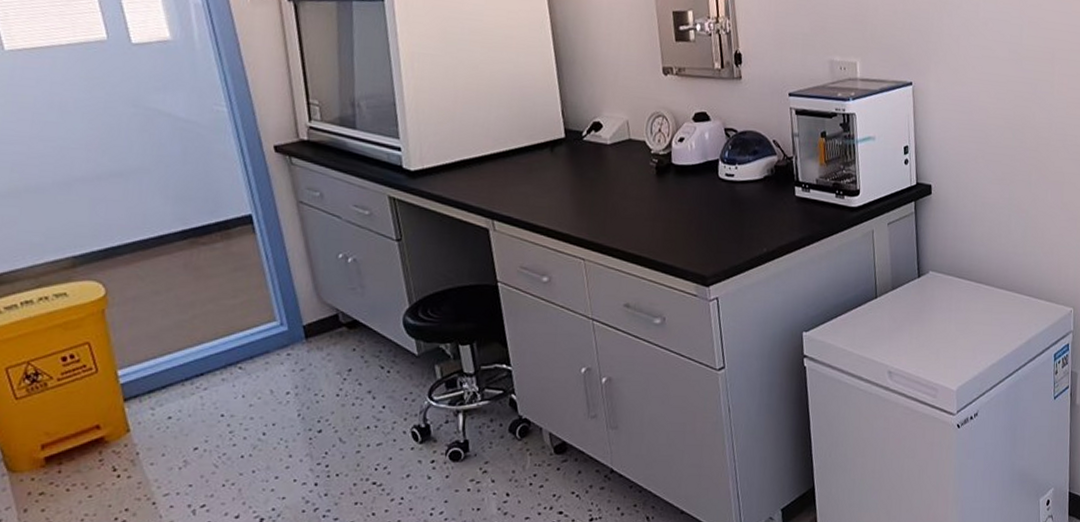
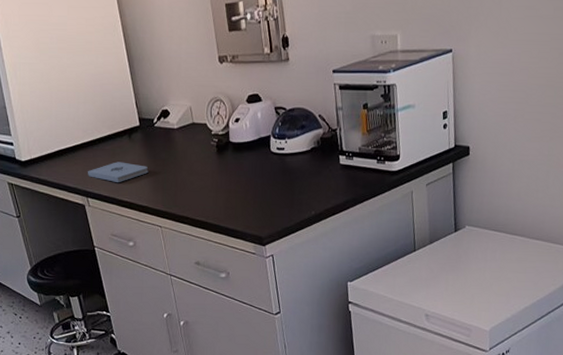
notepad: none [496,178,573,205] -> present [88,162,149,183]

